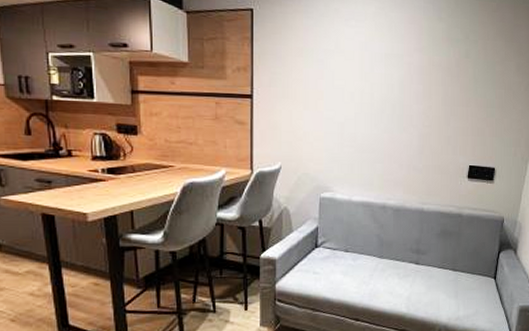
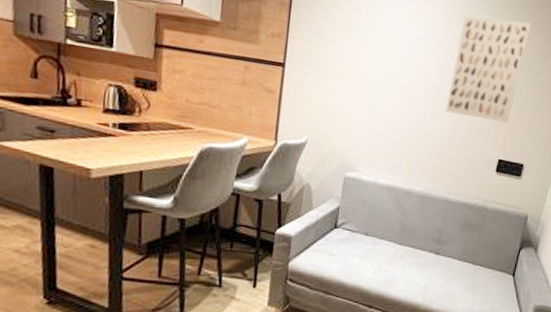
wall art: none [412,26,491,129] -> present [445,15,532,123]

